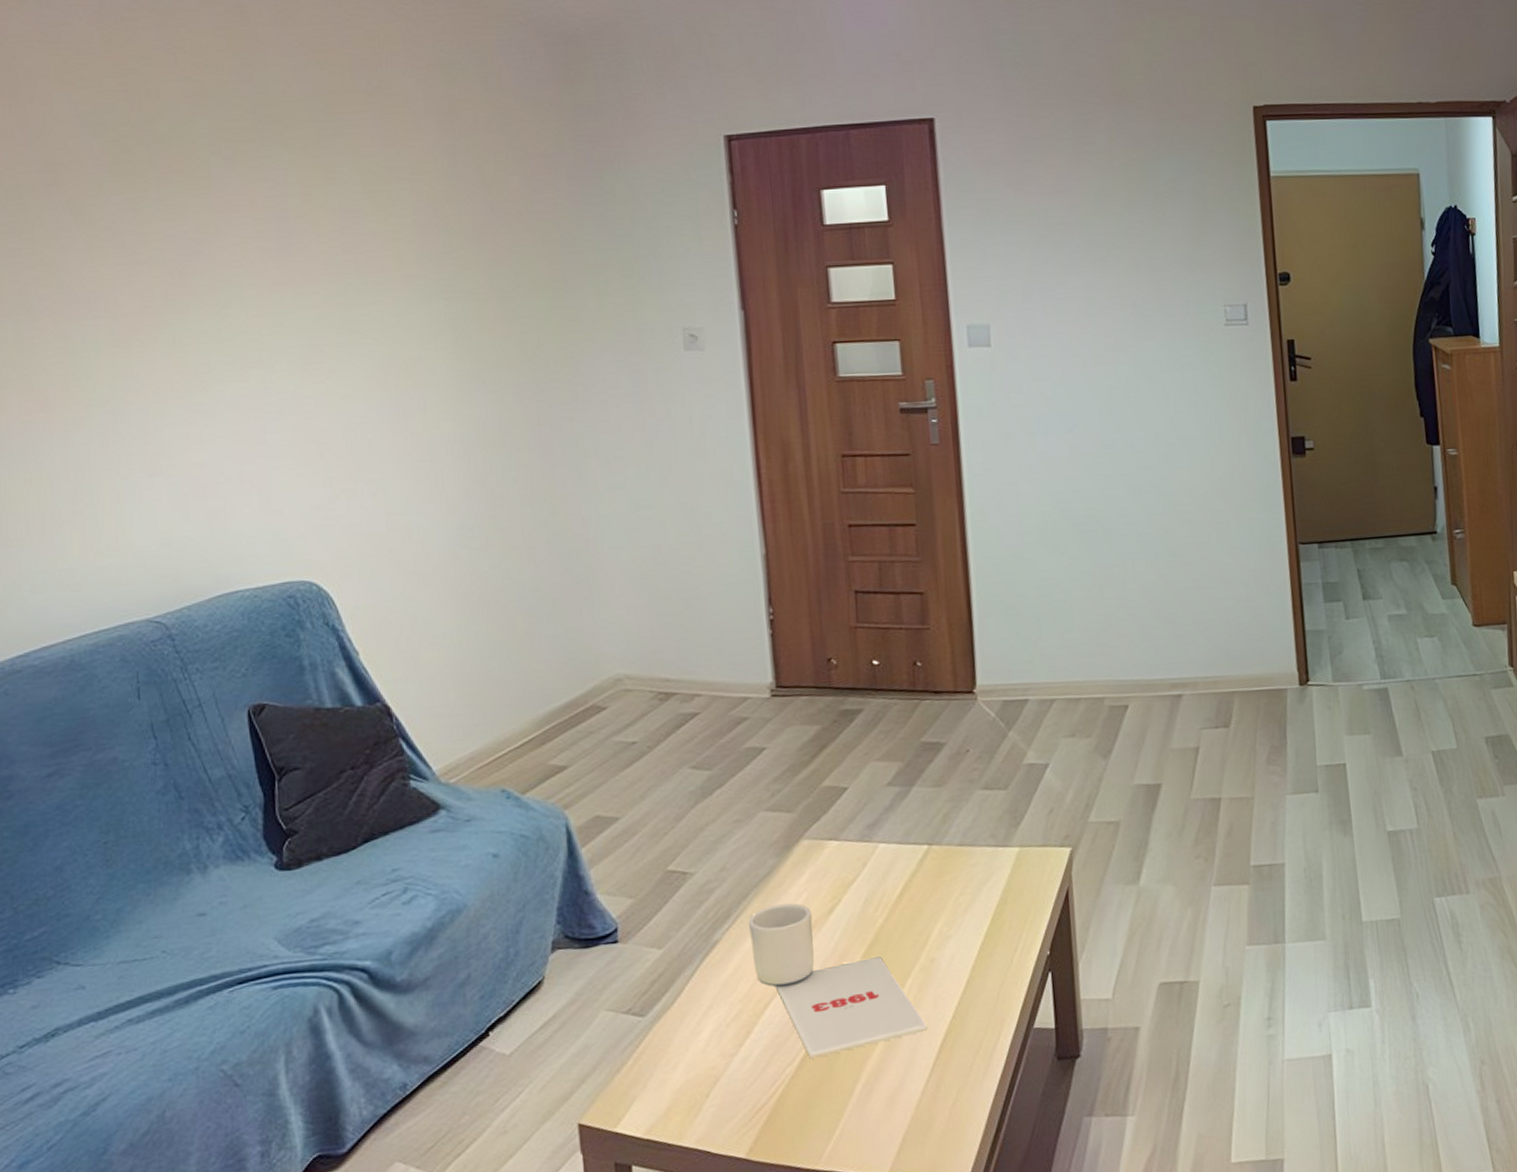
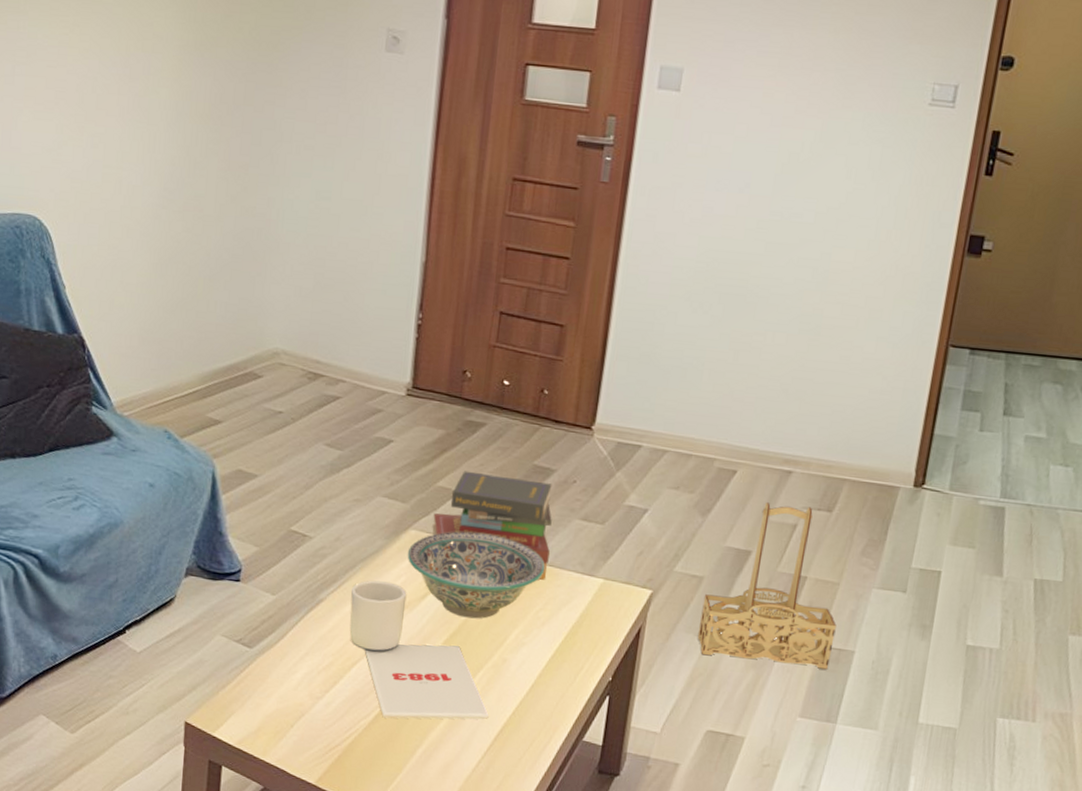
decorative bowl: none [803,825,956,924] -> present [407,531,545,619]
books: none [824,758,958,863] -> present [432,471,552,580]
decorative basket: none [1124,726,1264,904] -> present [697,502,837,670]

